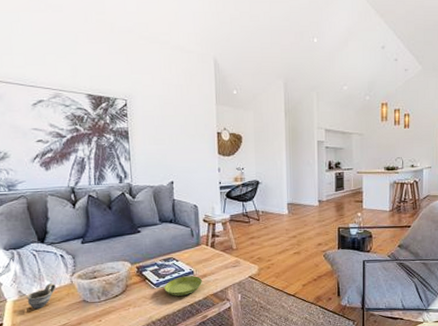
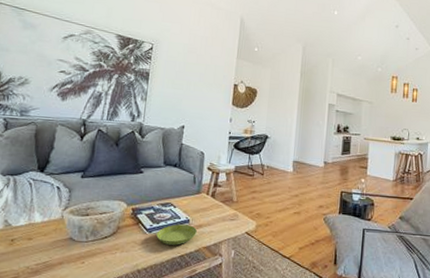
cup: present [26,283,56,310] -> none [11,215,45,243]

